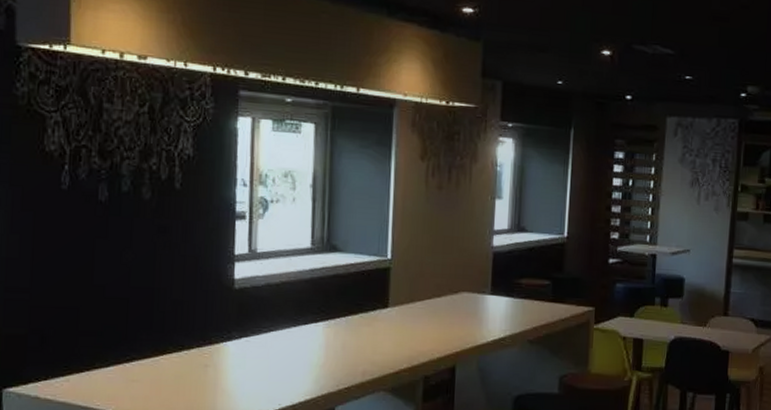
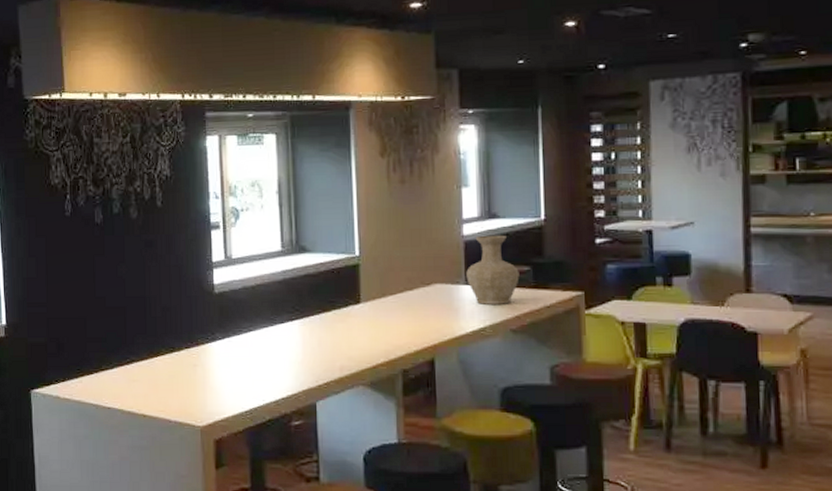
vase: none [492,247,541,316] -> present [466,235,520,304]

